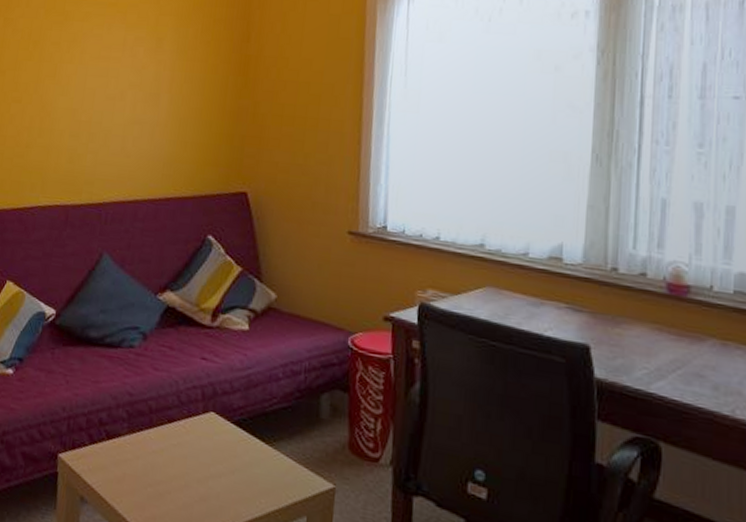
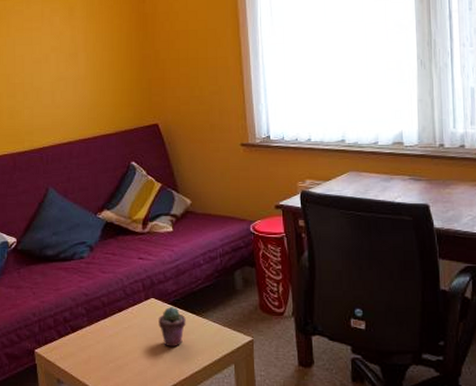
potted succulent: none [215,426,252,481] -> present [158,306,186,347]

